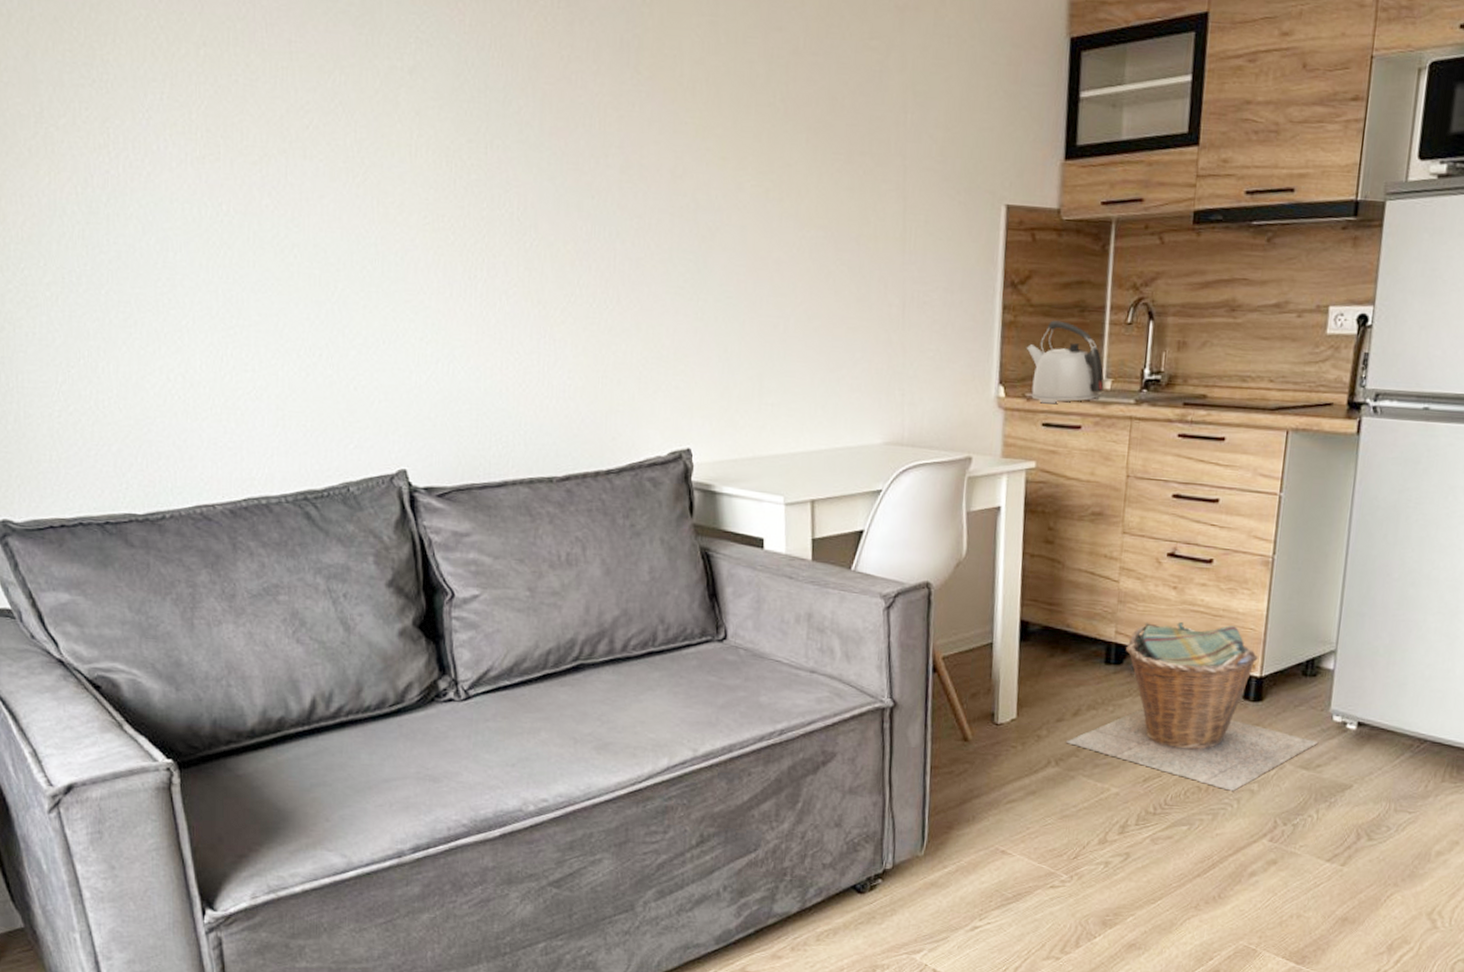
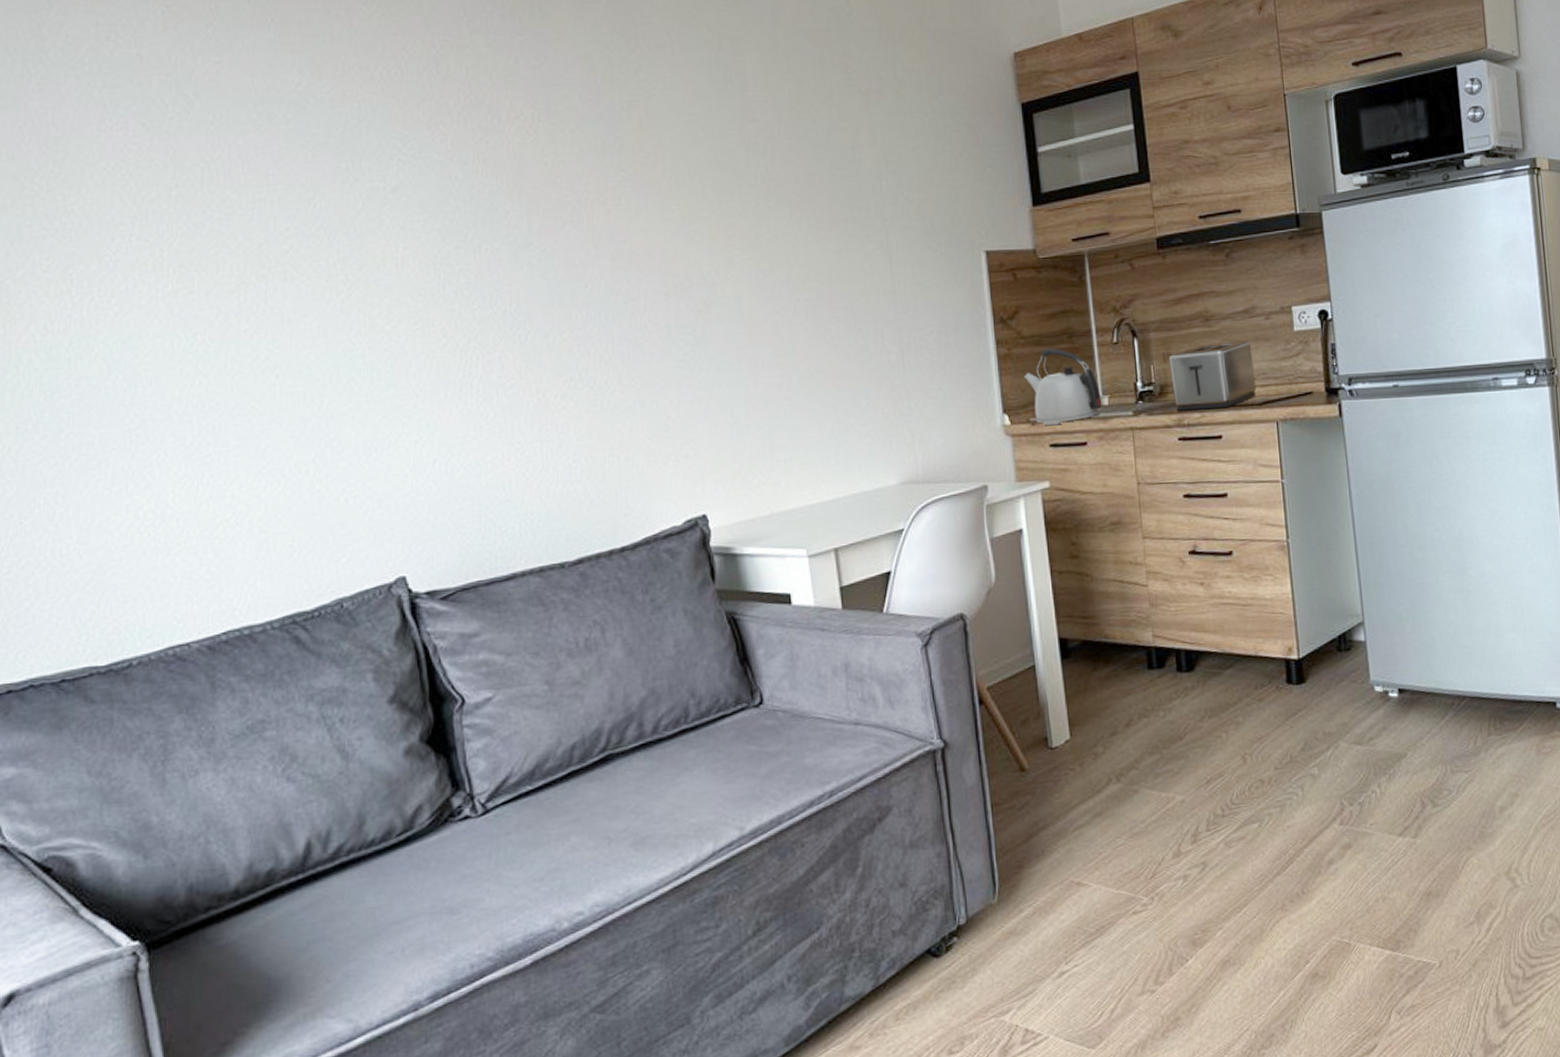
laundry basket: present [1065,621,1319,791] -> none [1122,613,1366,779]
toaster: none [1181,337,1276,410] -> present [1169,341,1256,412]

